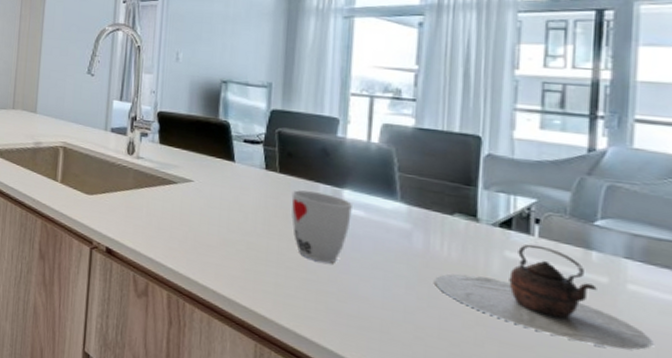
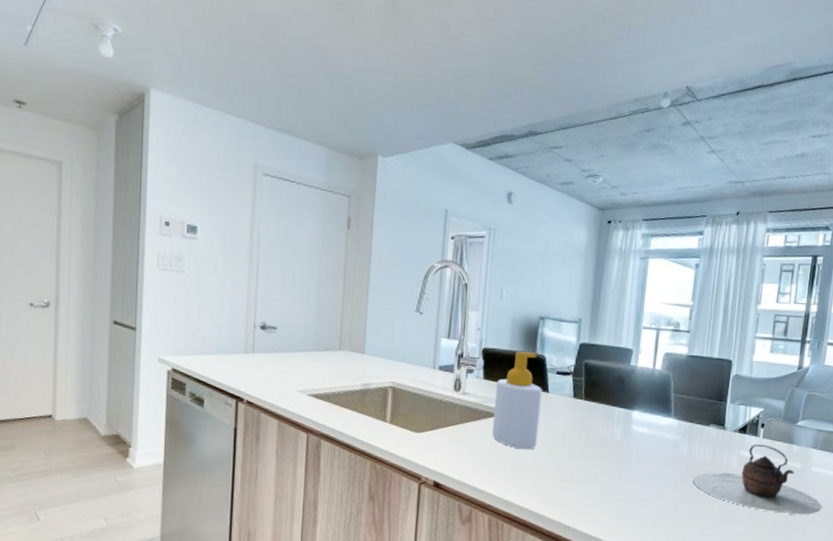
soap bottle: none [169,116,227,224] -> present [491,351,542,450]
cup: present [291,190,352,264] -> none [592,414,639,475]

